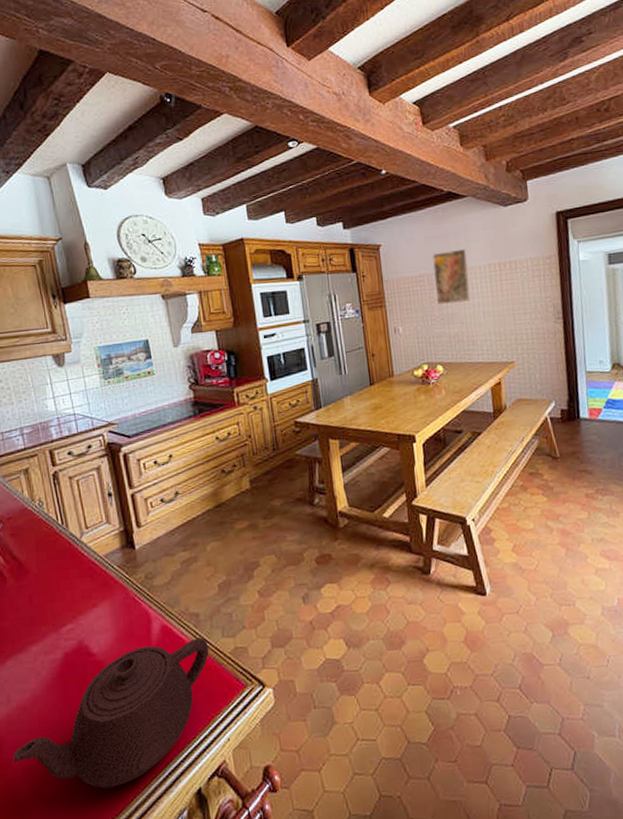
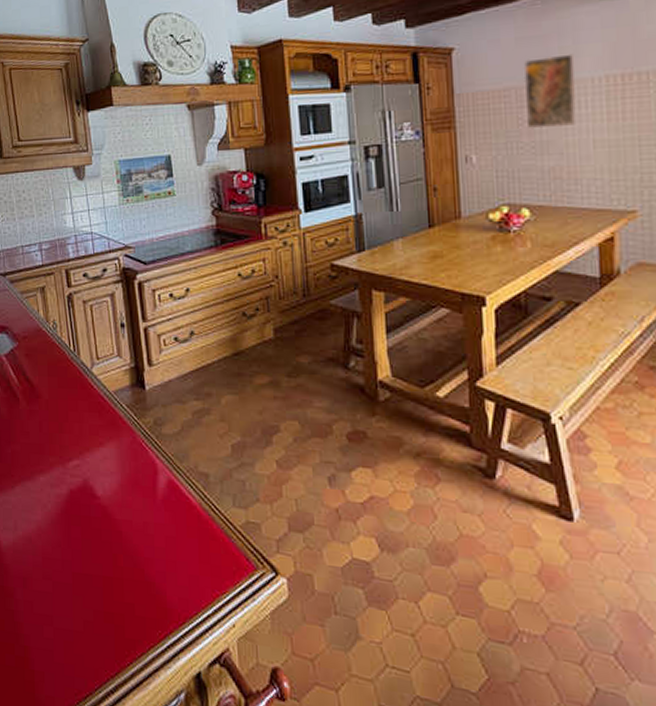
teapot: present [13,637,209,789] -> none [17,499,217,647]

